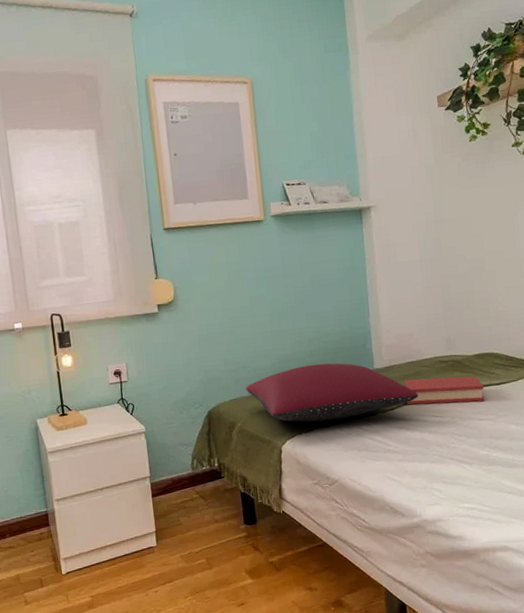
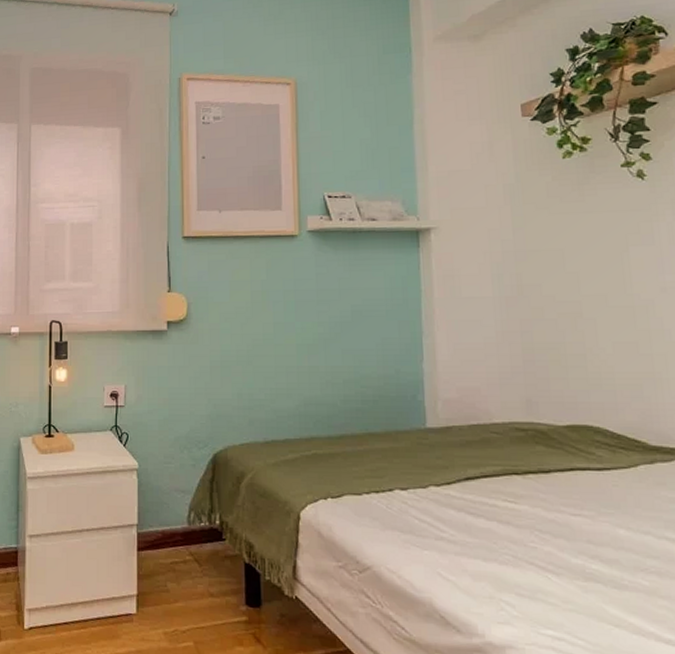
pillow: present [246,363,418,423] -> none [261,412,485,487]
hardback book: present [404,376,485,405] -> none [466,448,580,489]

